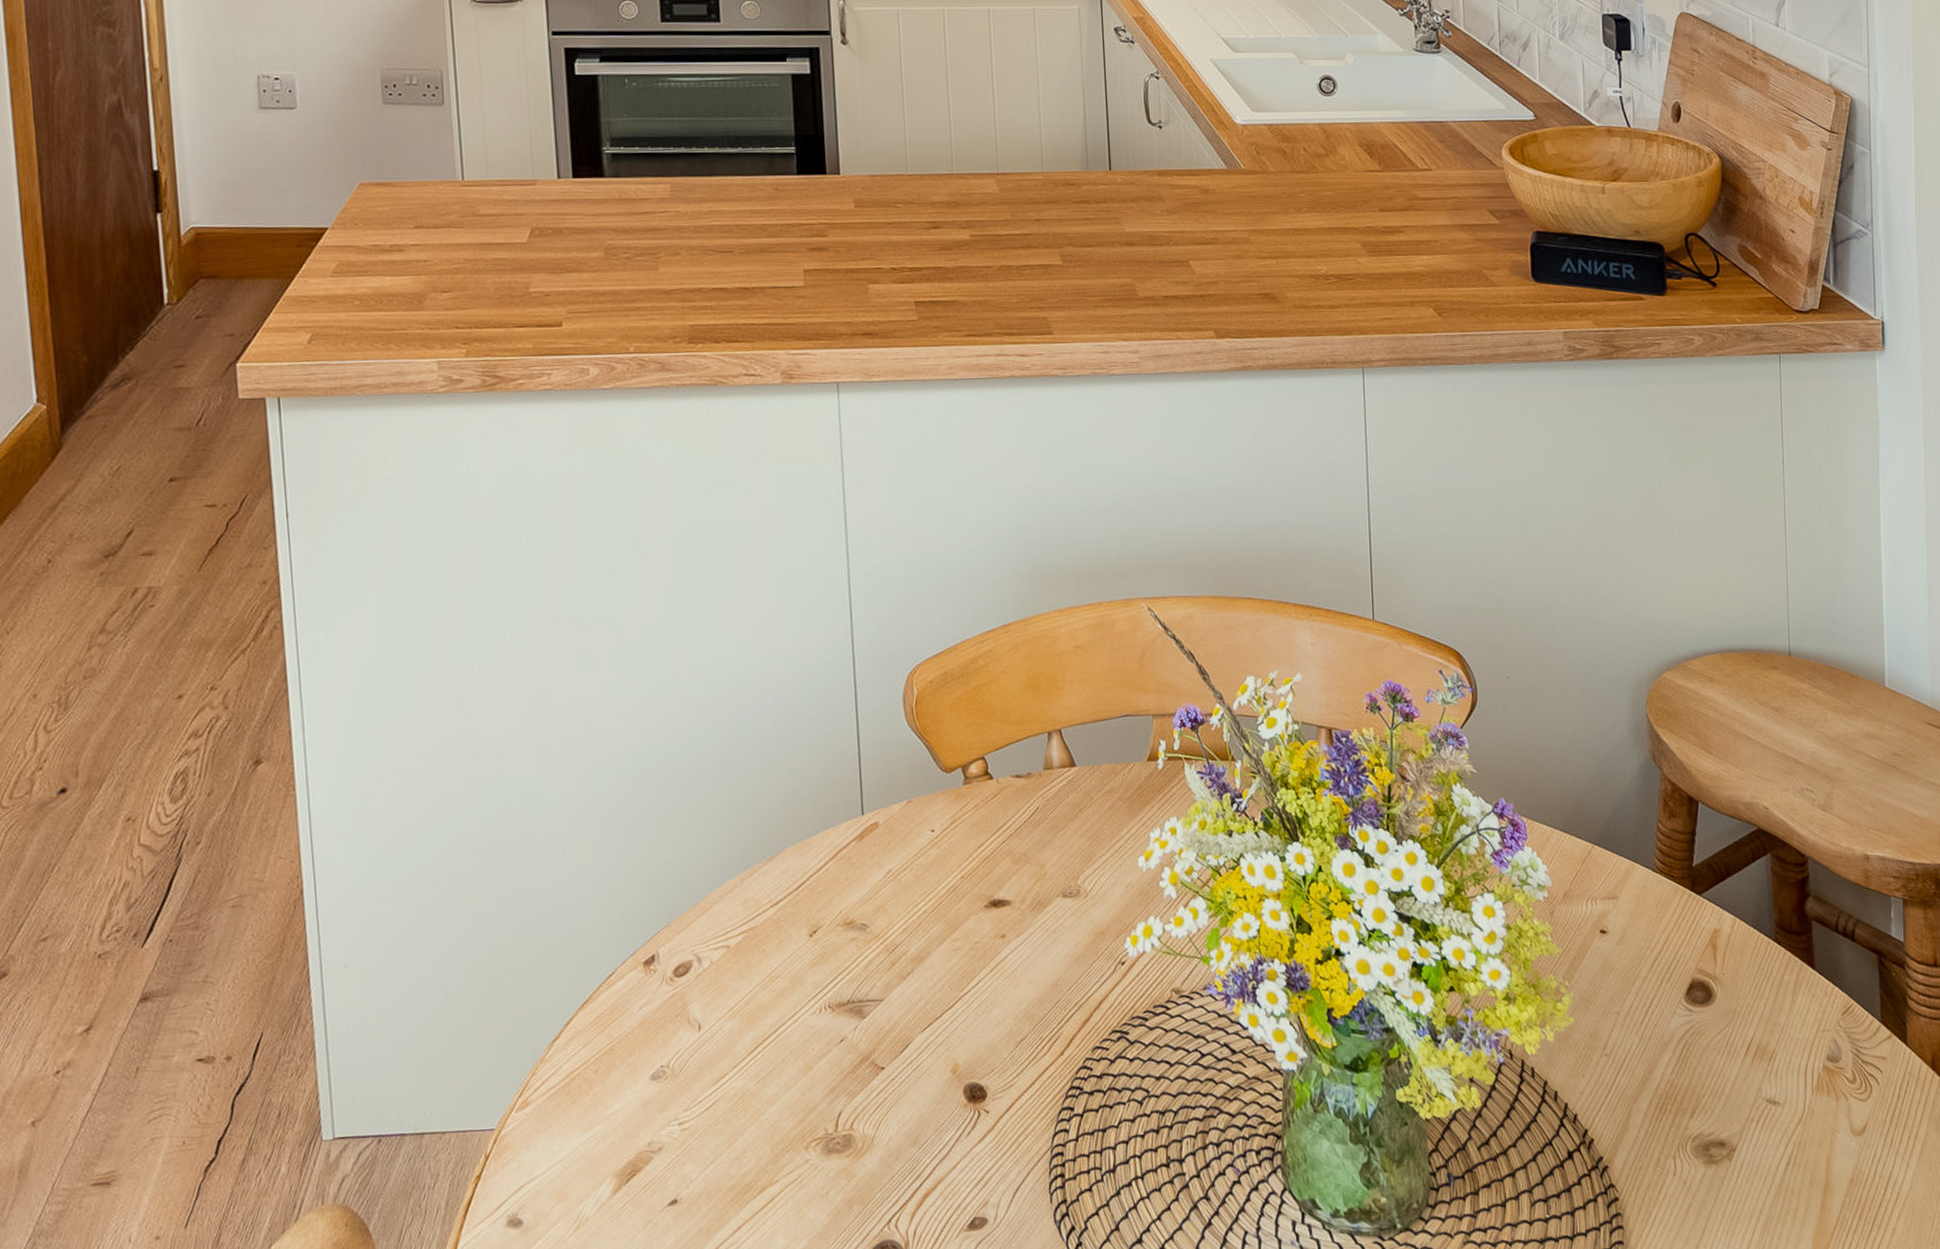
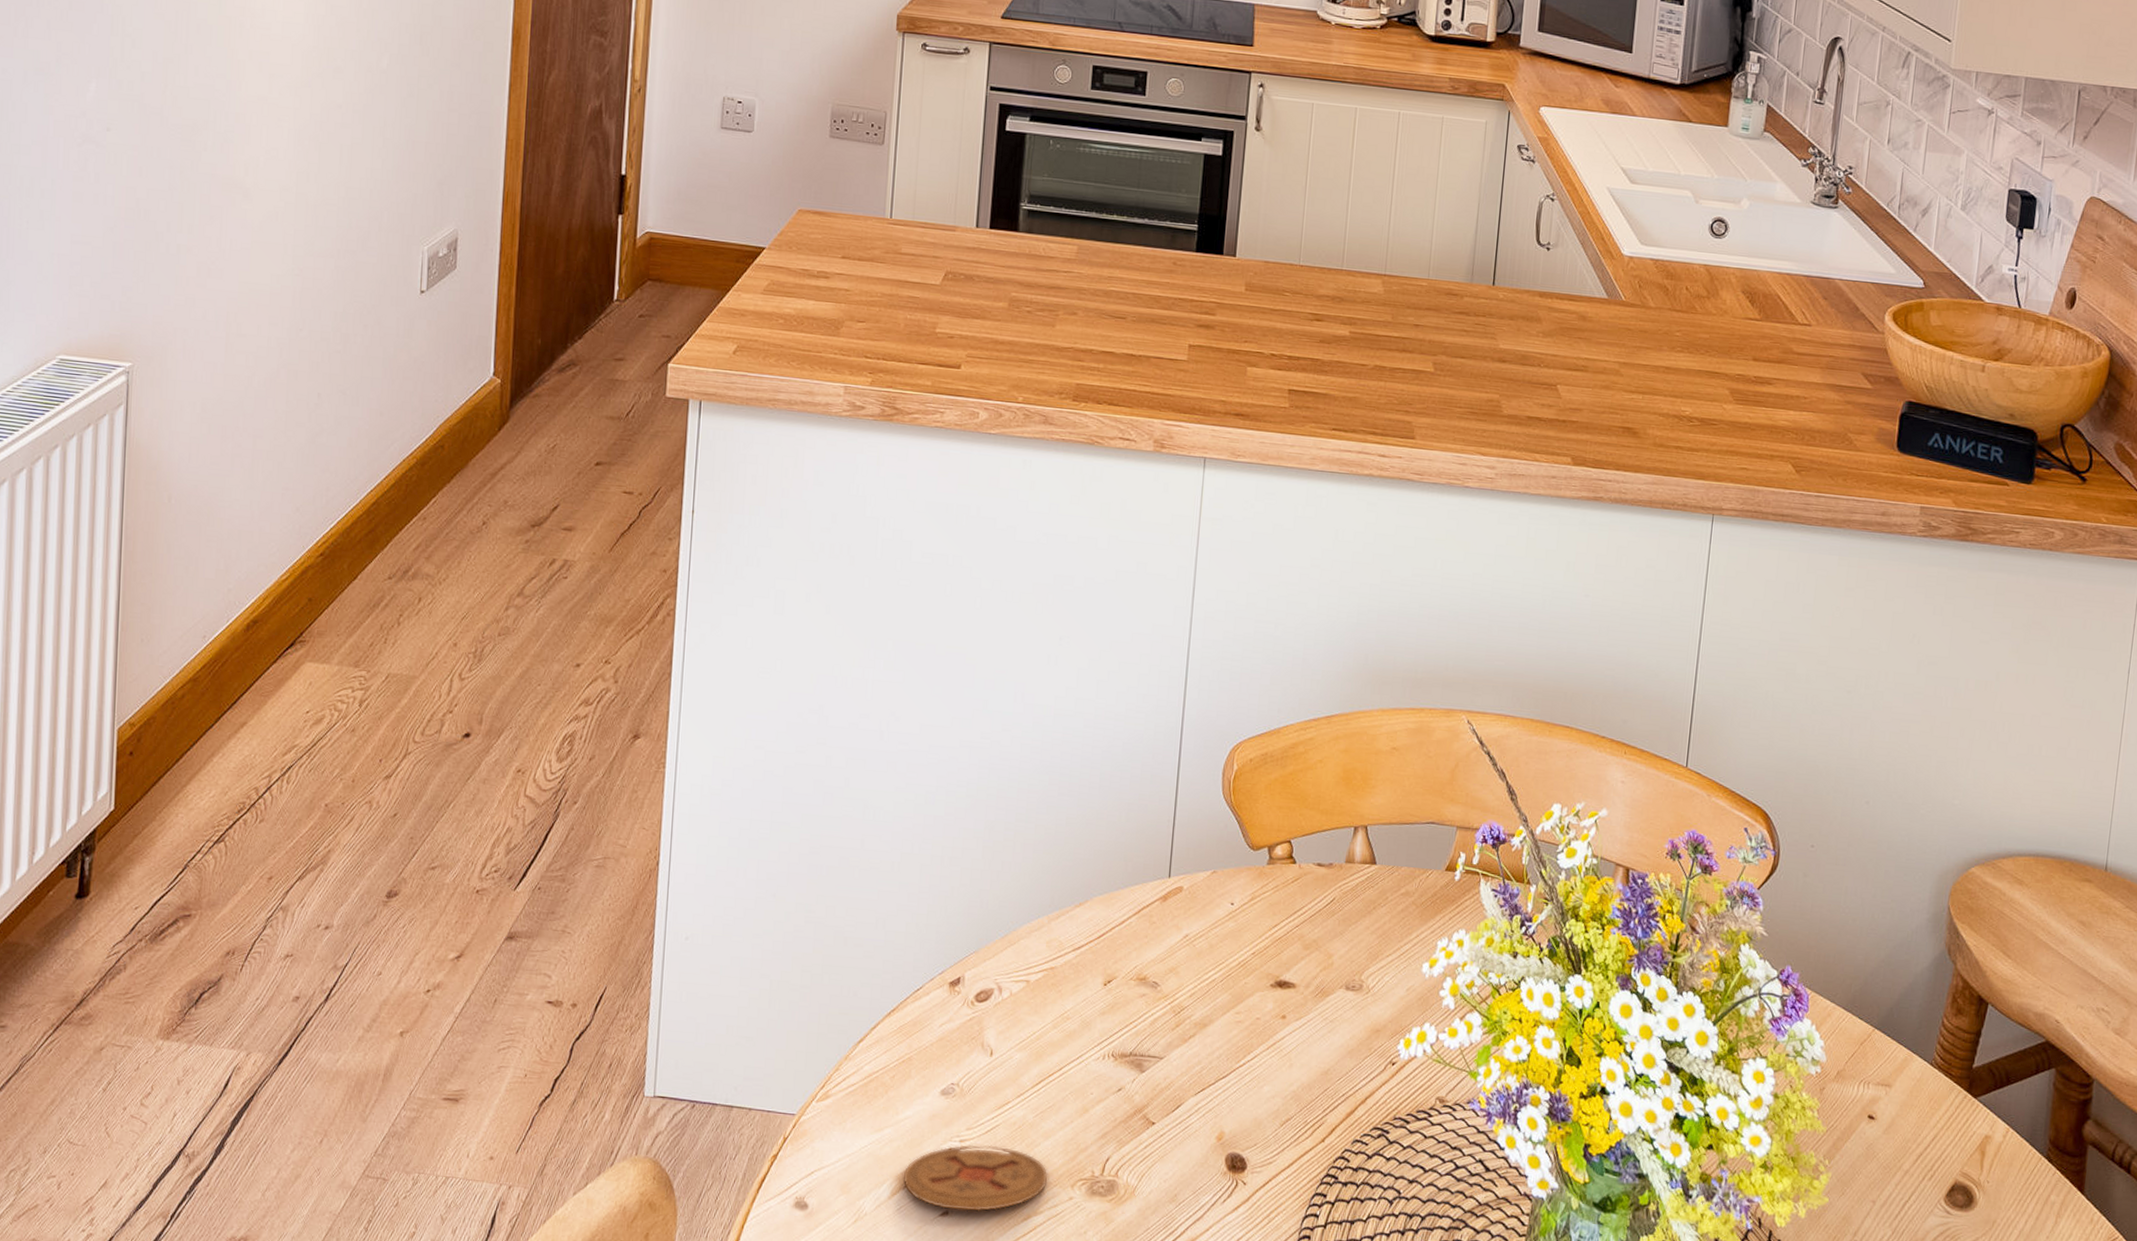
coaster: none [622,1122,780,1197] -> present [902,1144,1048,1212]

